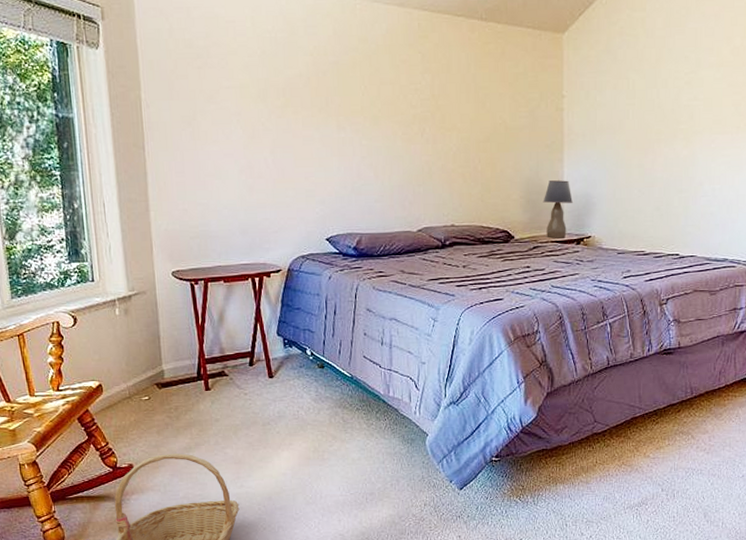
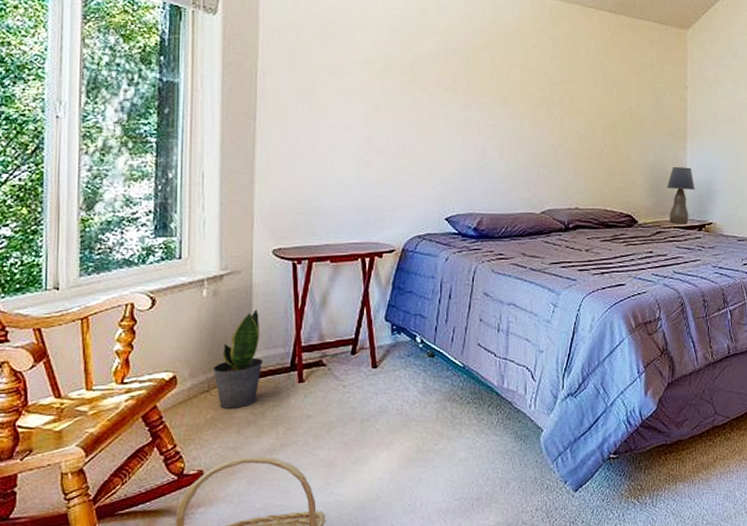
potted plant: none [131,326,174,413] -> present [212,309,264,409]

